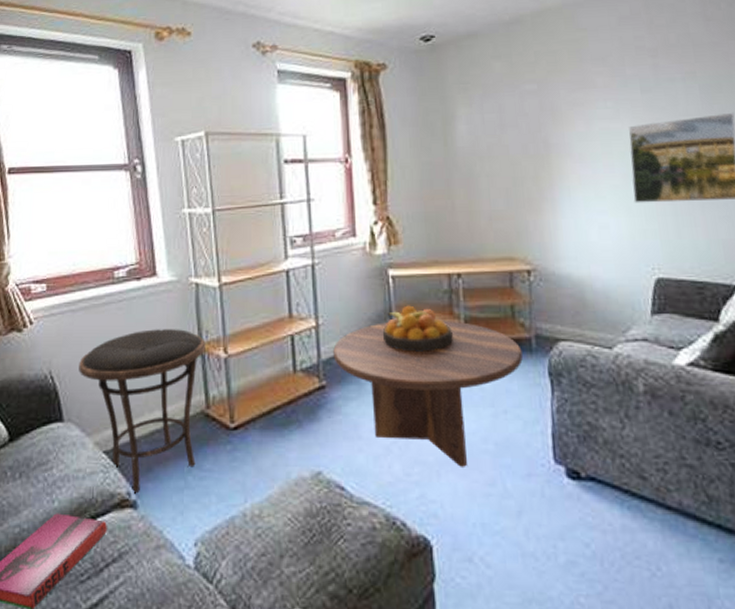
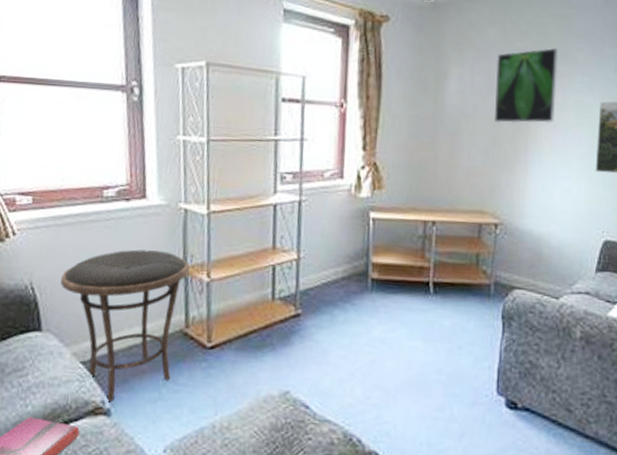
coffee table: present [333,321,523,467] -> none [310,260,481,394]
fruit bowl: present [383,305,453,352] -> none [359,246,422,290]
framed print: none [506,74,580,162] -> present [494,47,559,123]

